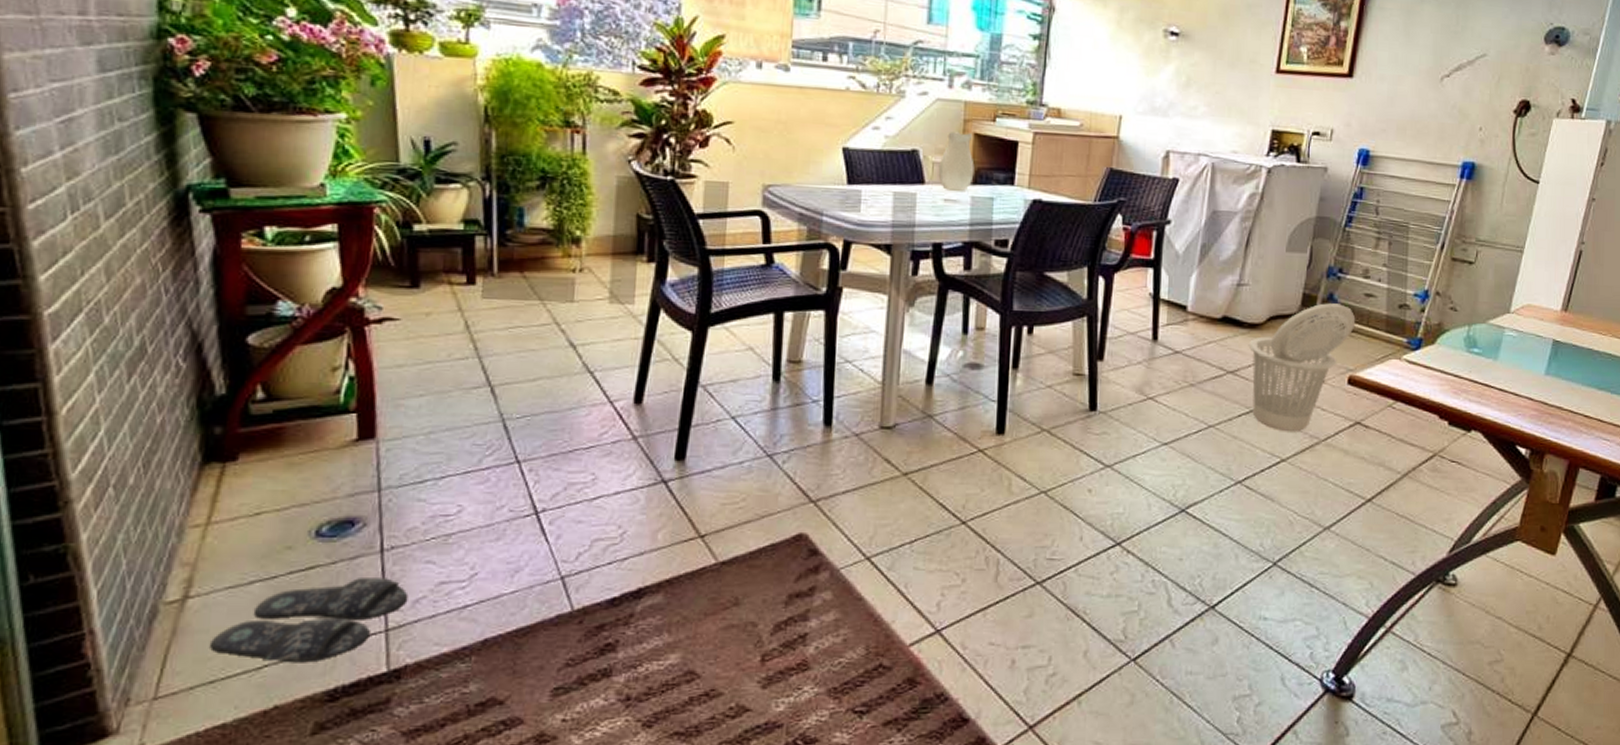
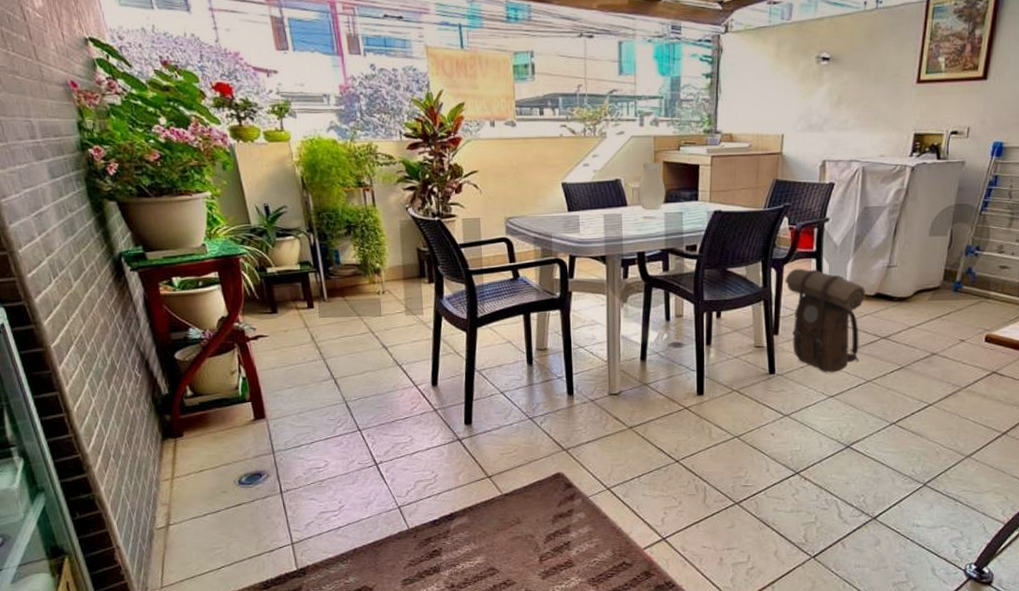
slippers: present [210,578,409,663] -> none [188,510,303,565]
backpack: none [1115,278,1211,414] -> present [785,268,865,373]
laundry basket: present [1248,303,1356,431] -> none [898,276,992,382]

